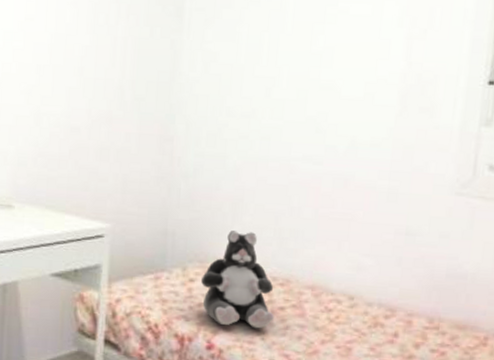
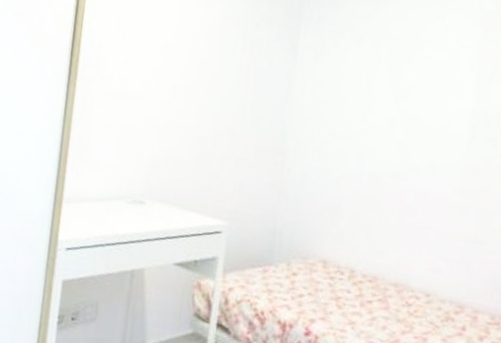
plush toy: present [201,231,274,329] -> none [302,233,364,319]

